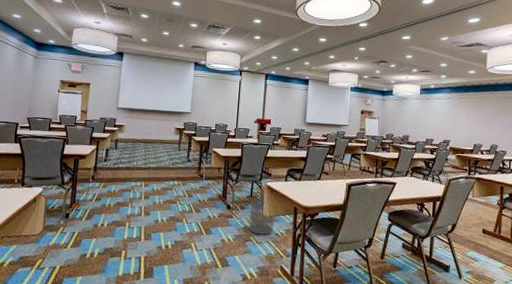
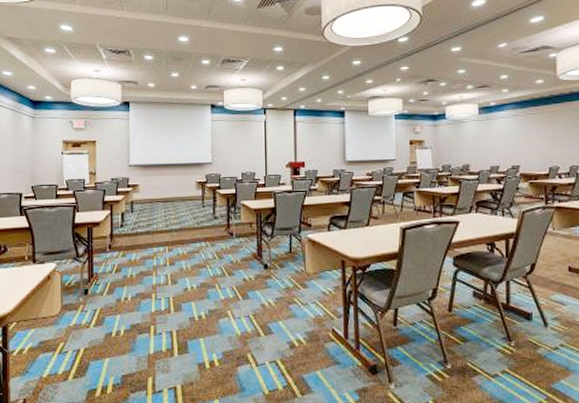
waste bin: present [250,198,275,235] -> none [290,253,320,295]

